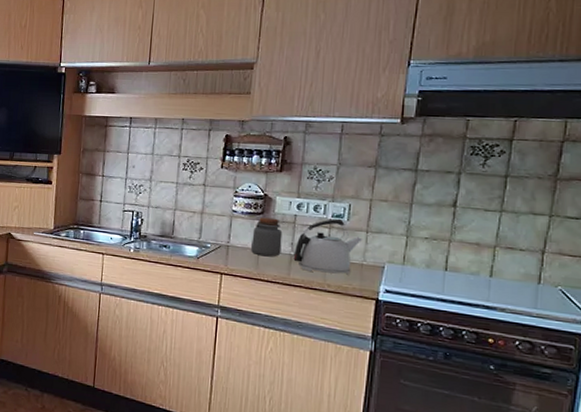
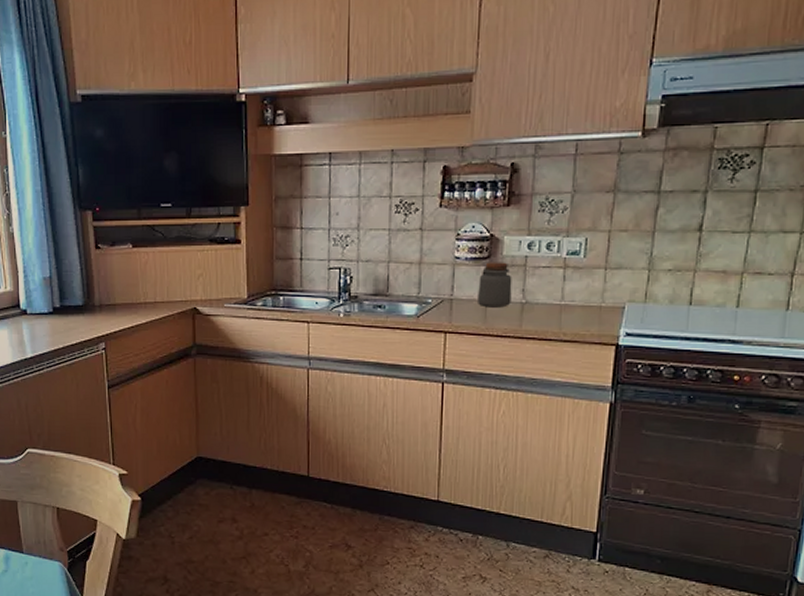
kettle: present [293,218,363,275] -> none [525,256,601,321]

